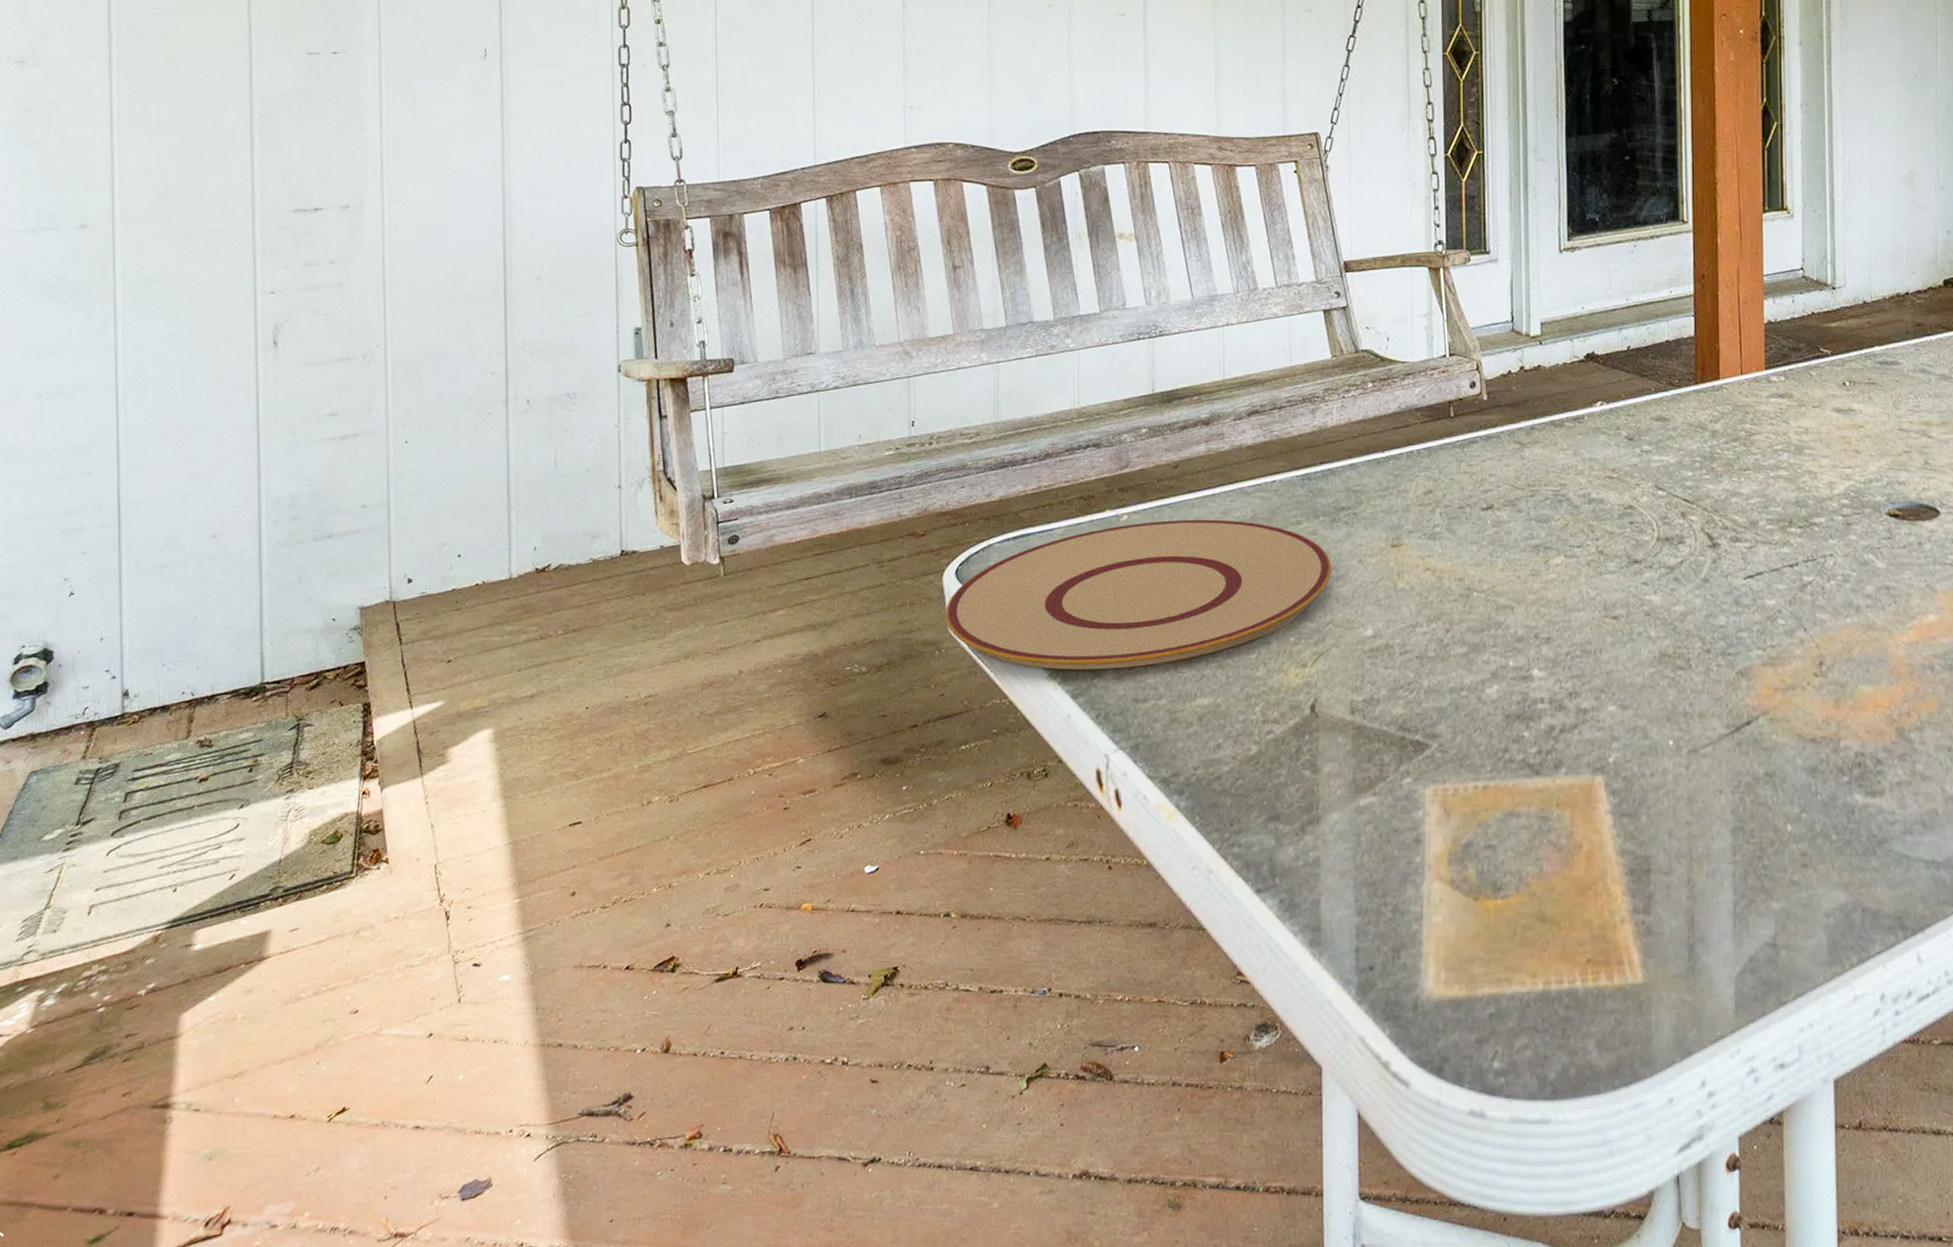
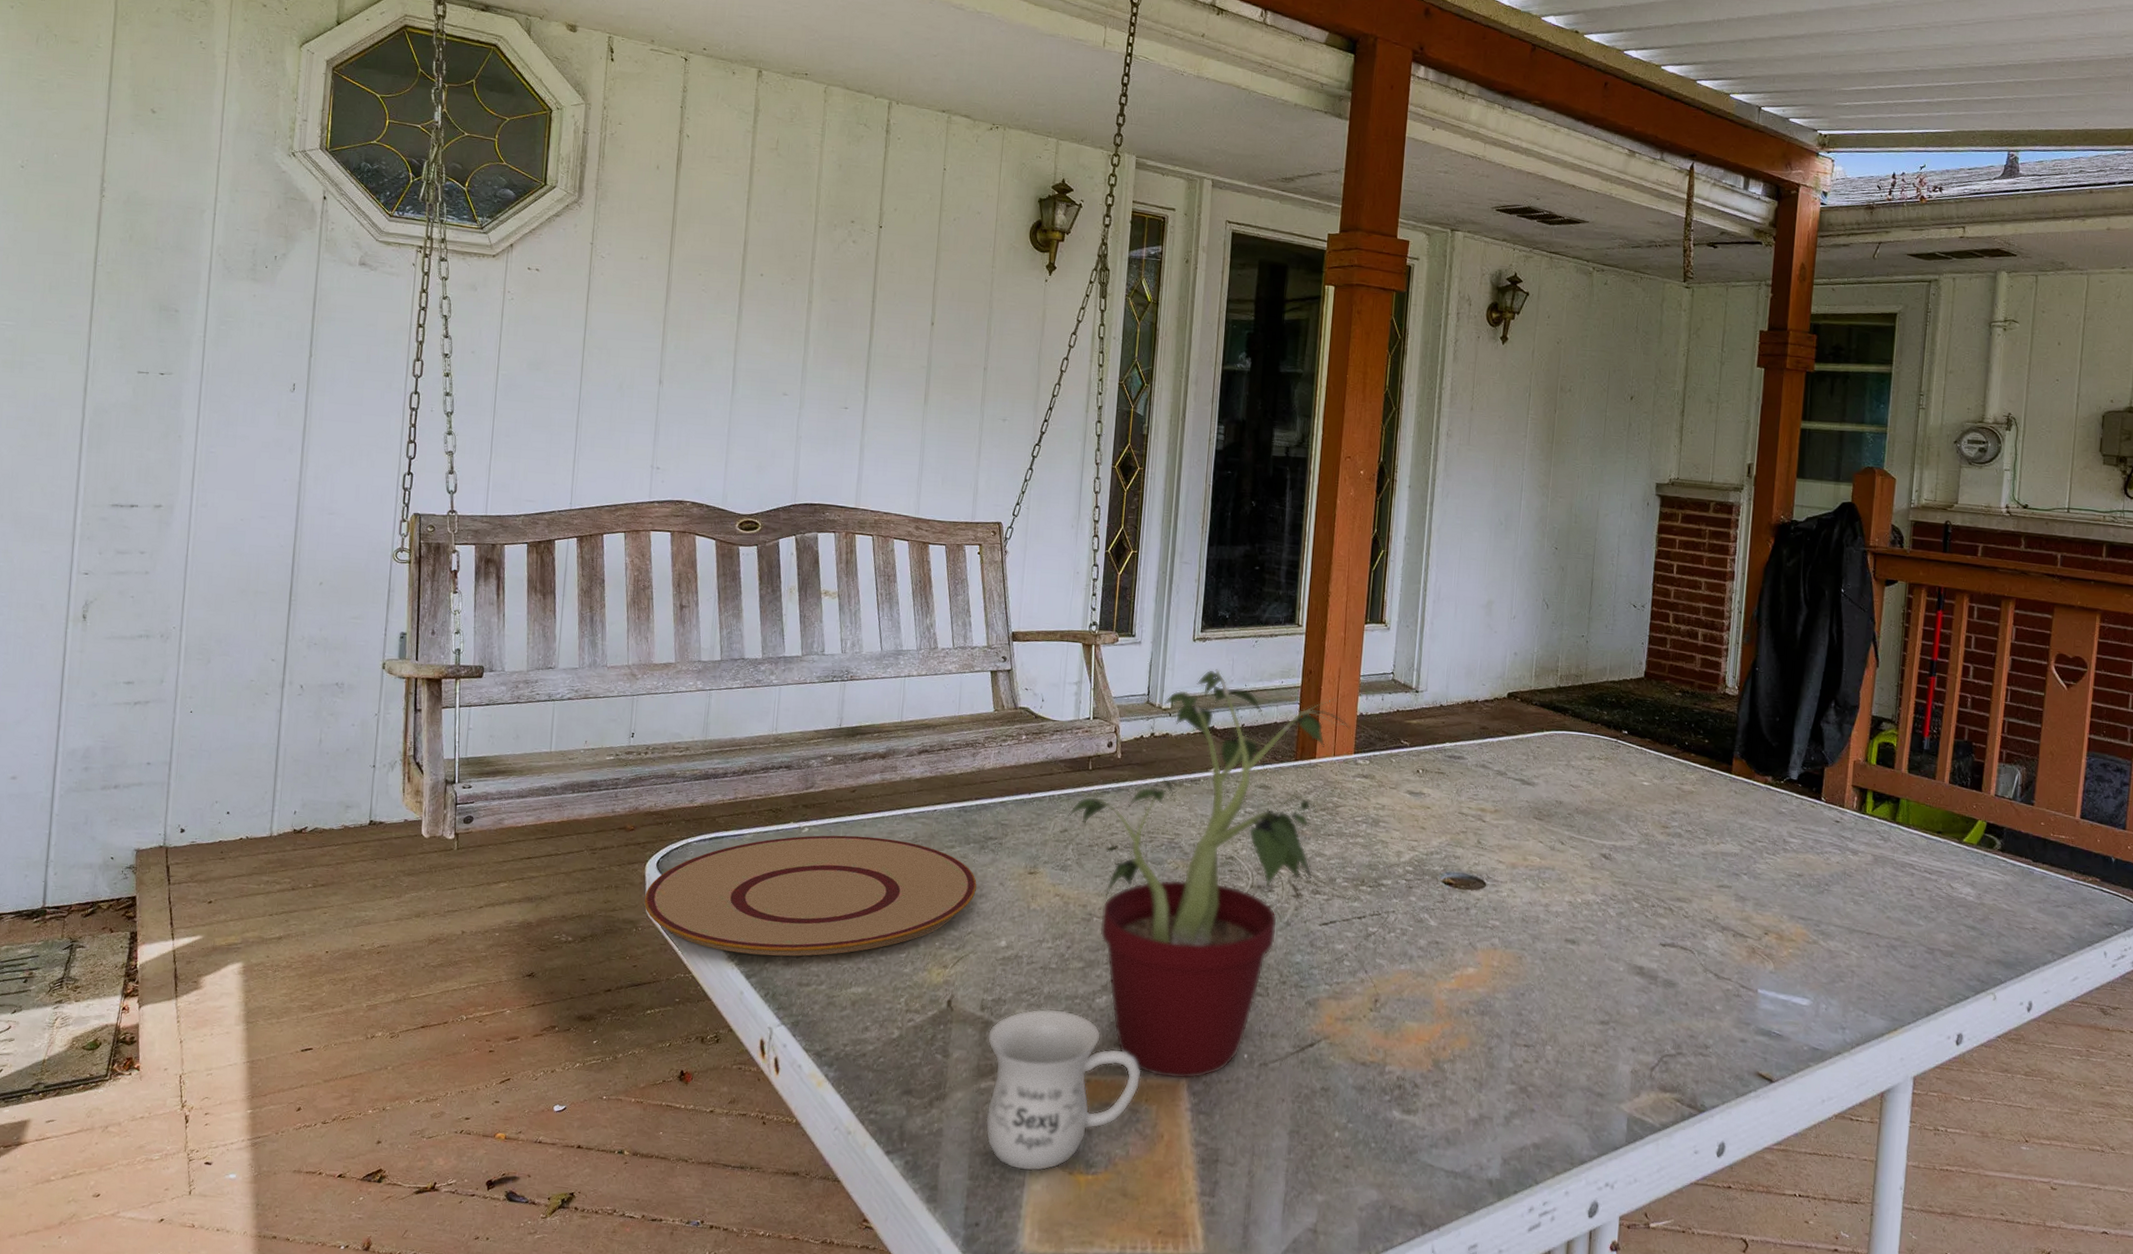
mug: none [1361,706,1550,901] -> present [985,1008,1143,1172]
potted plant: none [1431,283,1758,777] -> present [1068,669,1351,1079]

